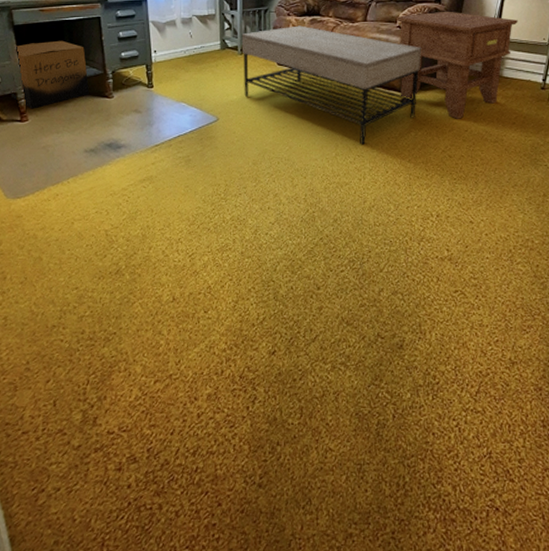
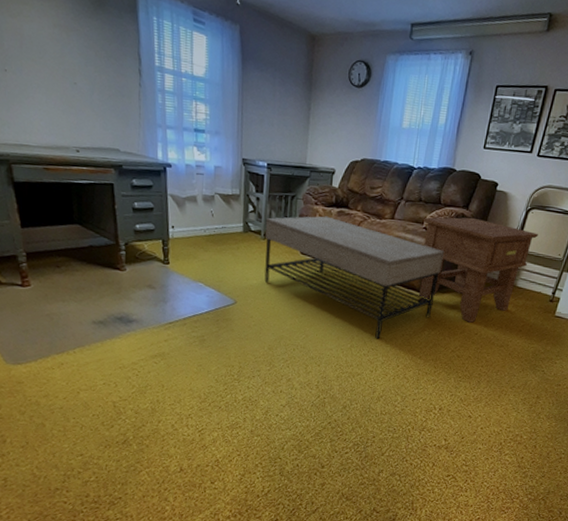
cardboard box: present [11,40,90,109] -> none [10,203,100,275]

